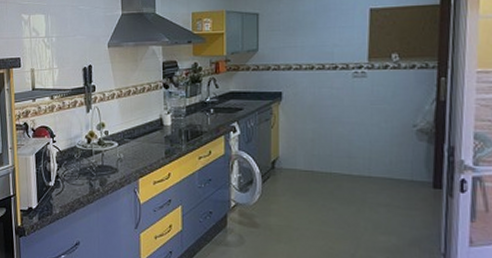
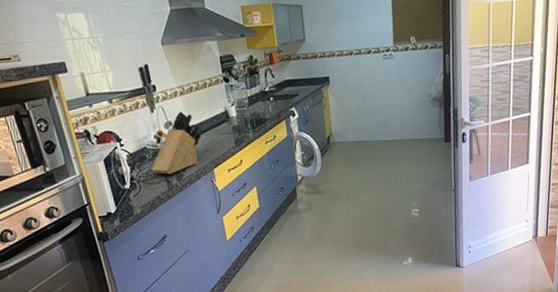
knife block: none [77,113,134,178] -> present [151,111,203,175]

